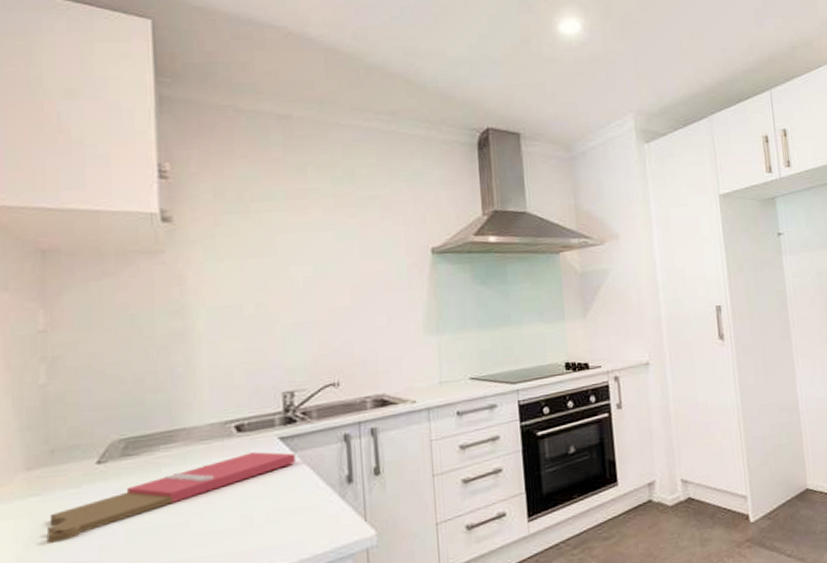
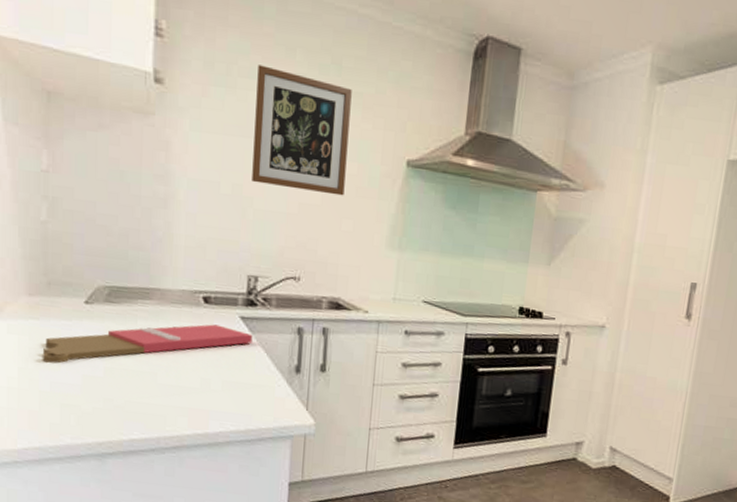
wall art: none [270,187,374,299] -> present [252,65,352,196]

